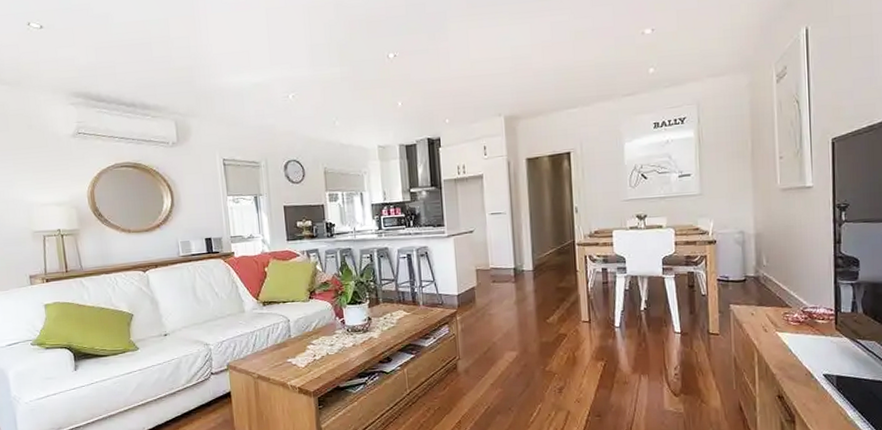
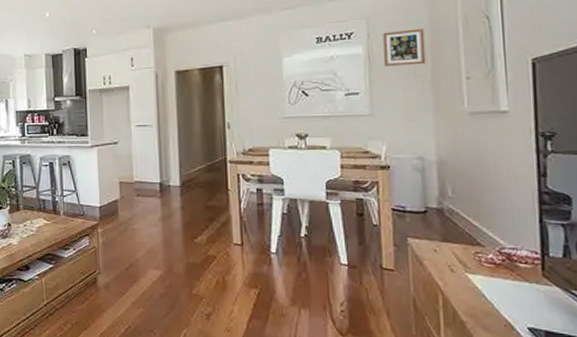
picture frame: none [711,112,747,149] -> present [383,28,426,66]

